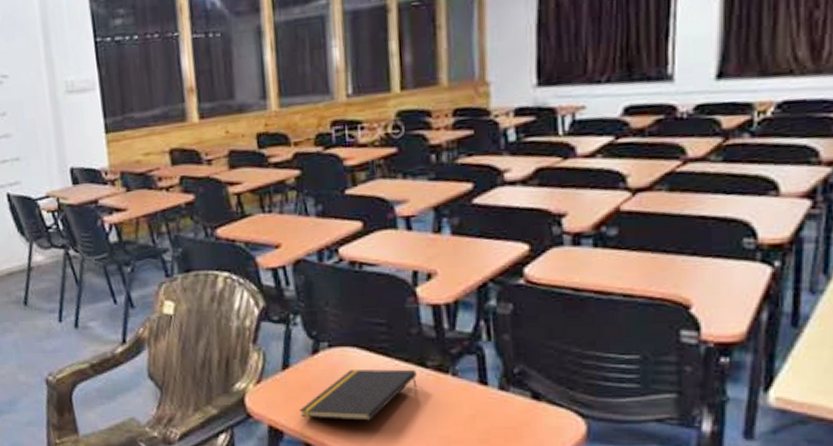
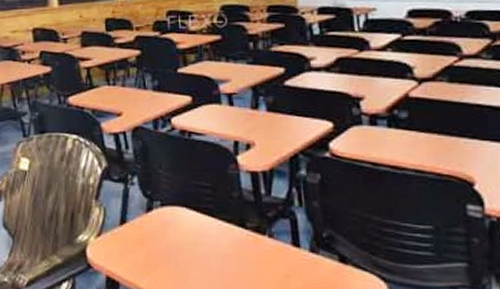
notepad: present [299,369,417,421] -> none [134,228,238,276]

